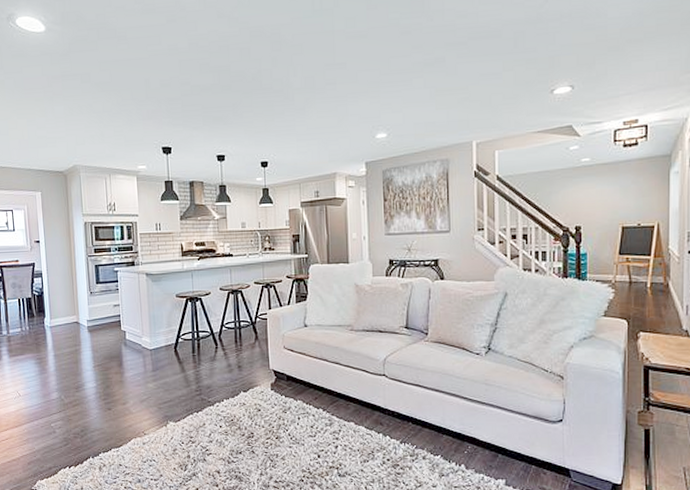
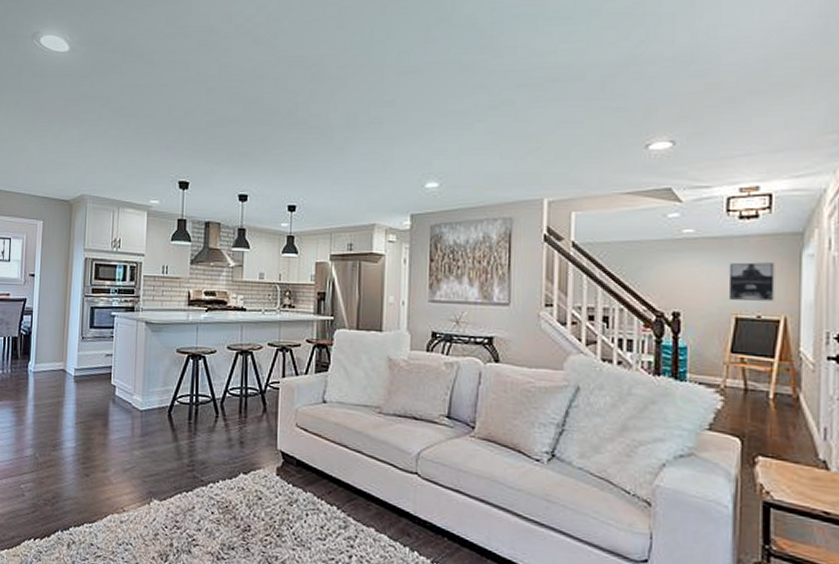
wall art: none [616,180,650,213] -> present [728,262,775,301]

